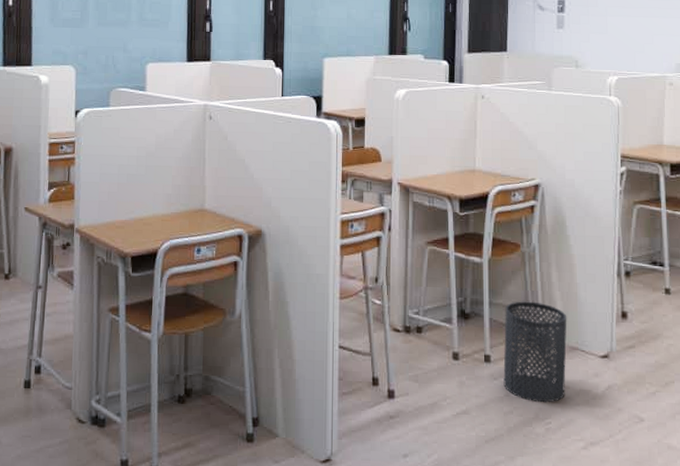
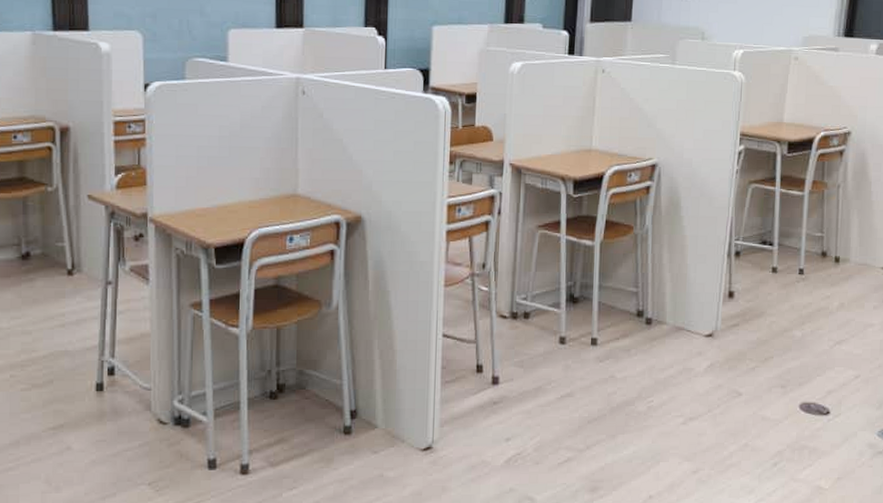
trash can: present [503,301,567,403] -> none [609,283,676,382]

